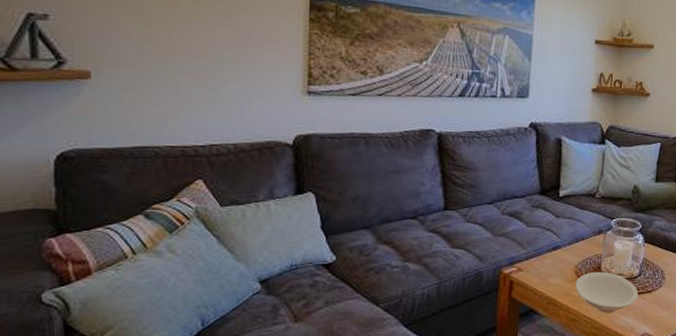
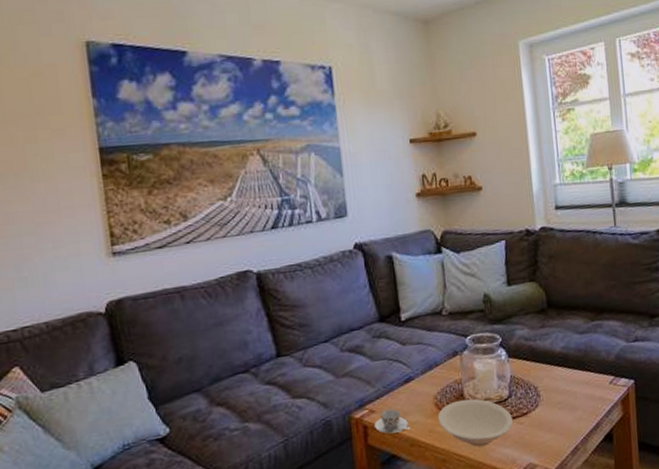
teacup: none [520,270,551,291] -> present [374,409,411,434]

